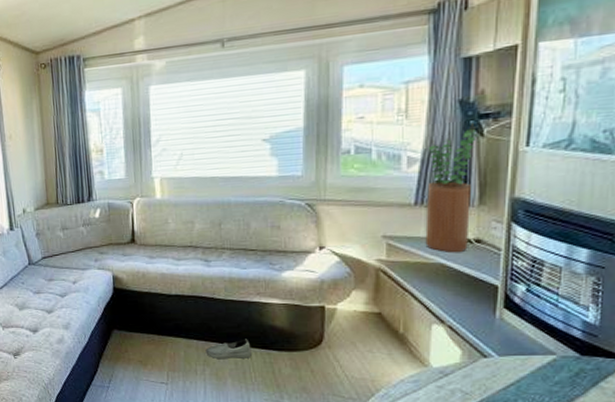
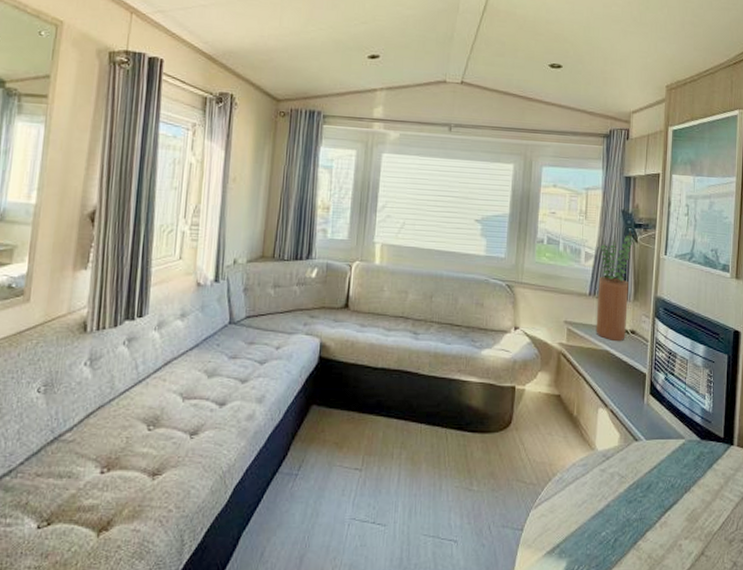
shoe: present [205,339,253,360] -> none [404,418,449,442]

